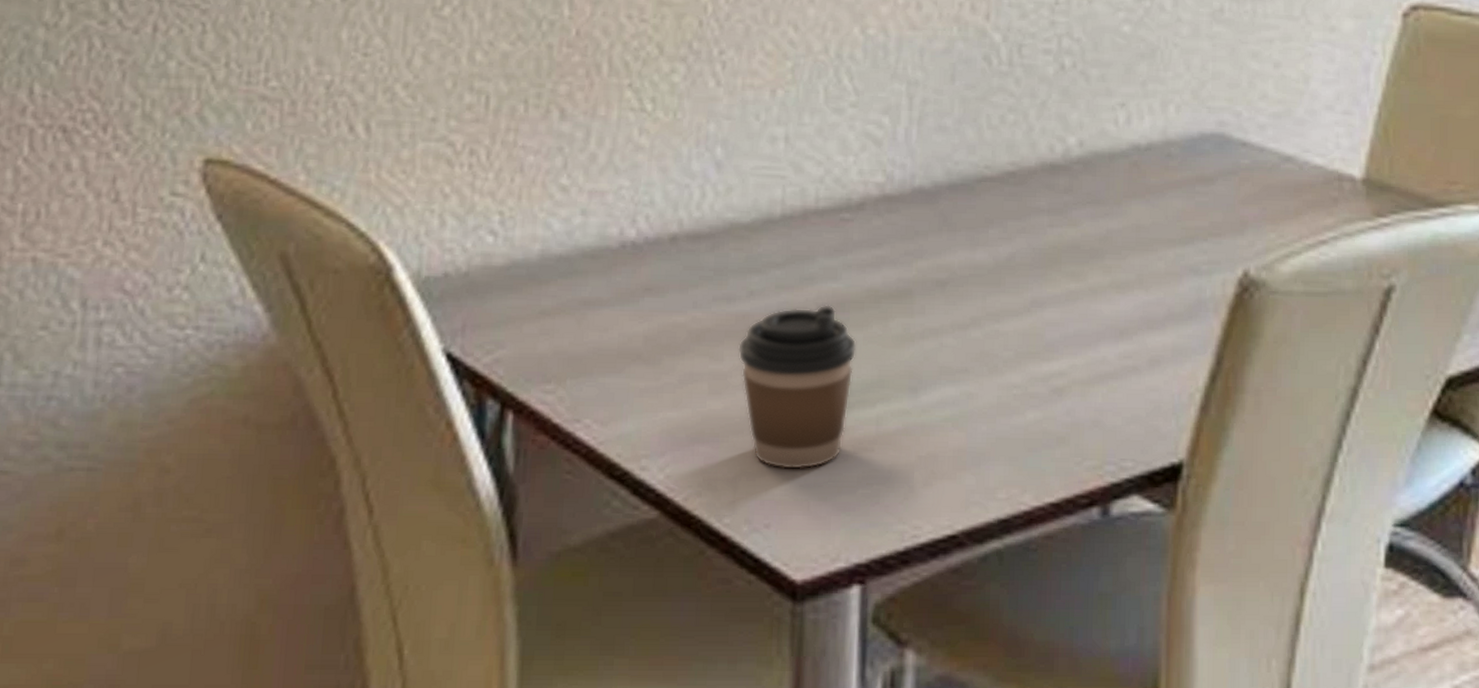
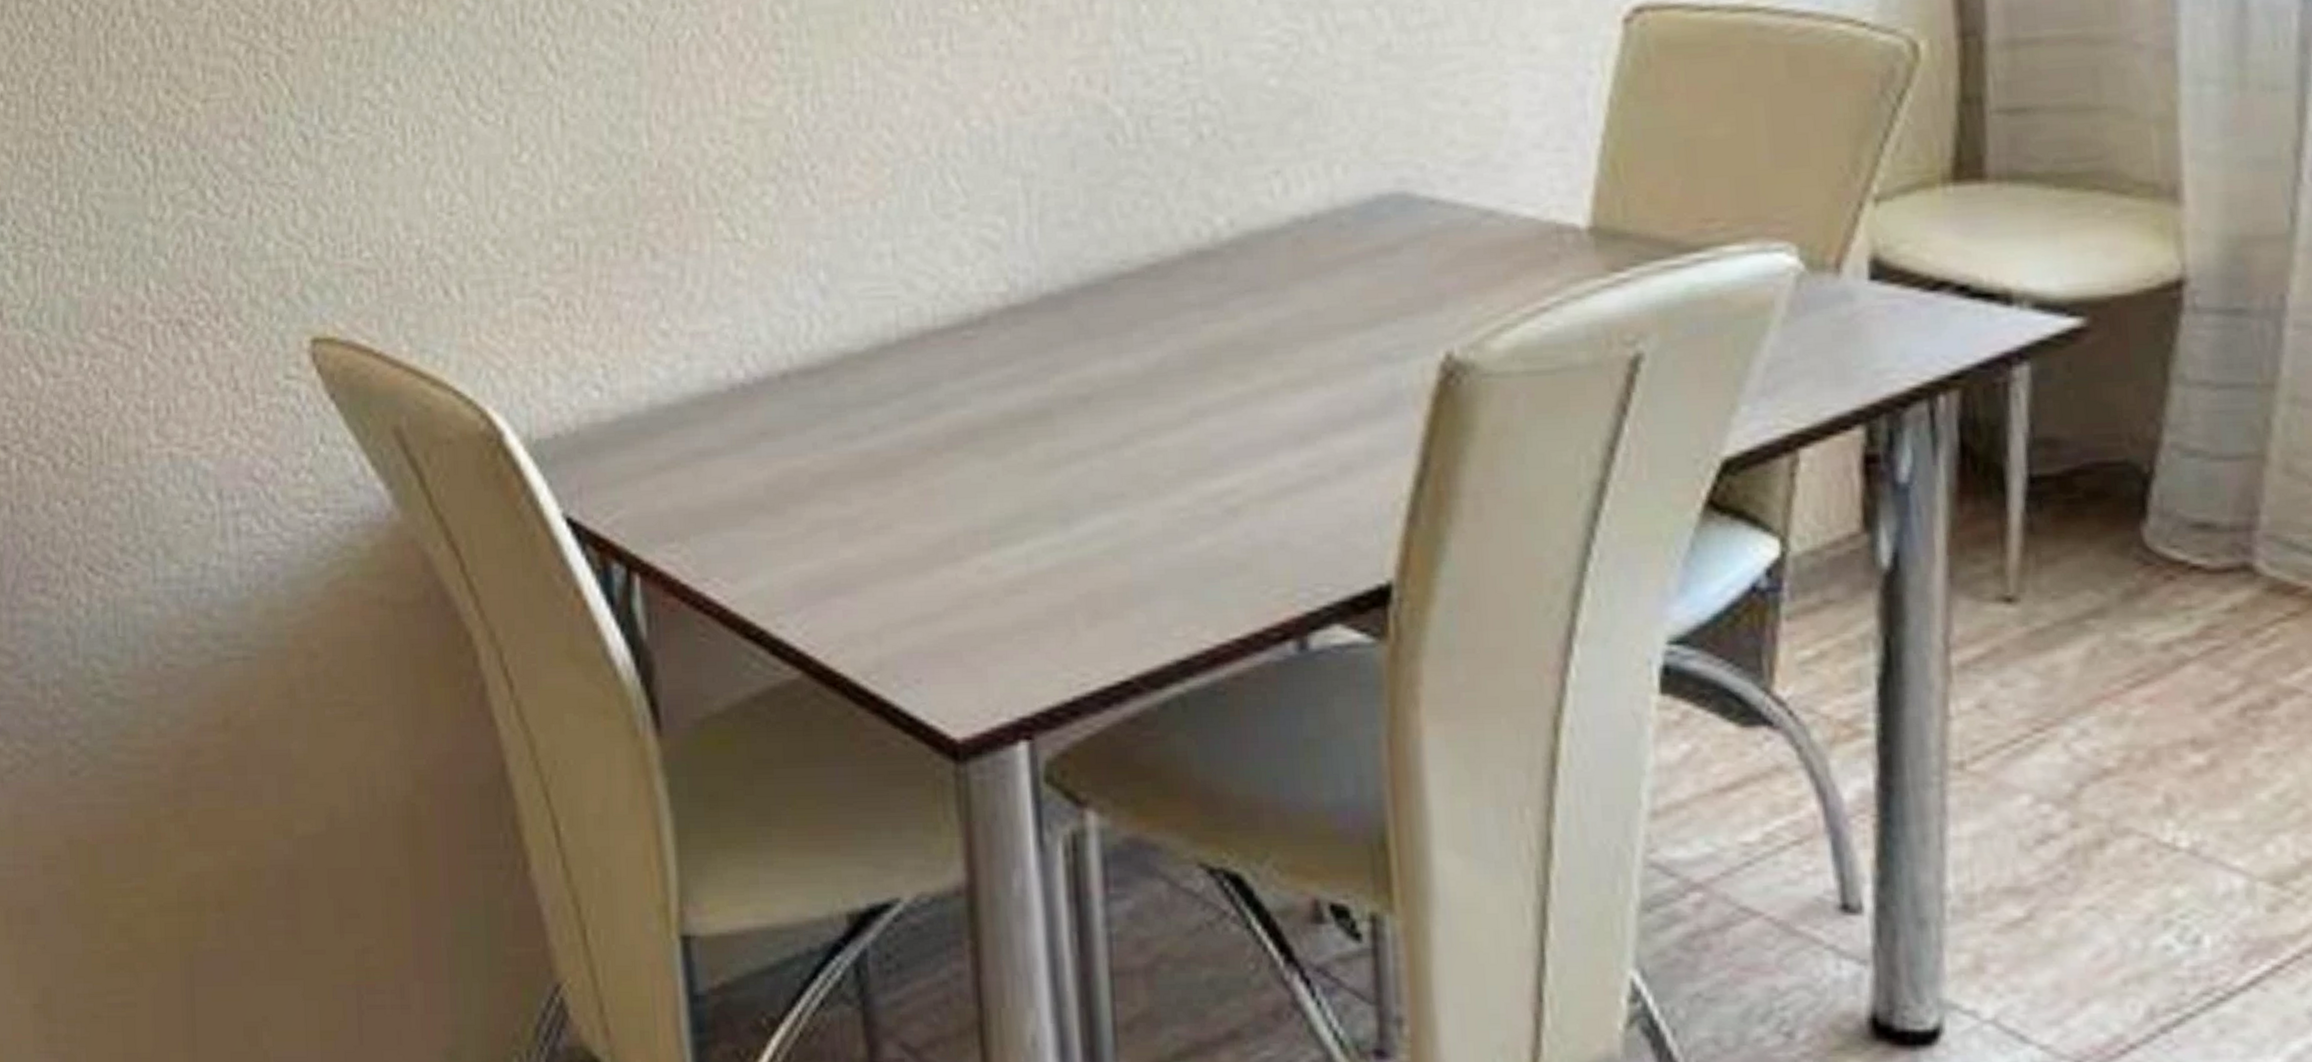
coffee cup: present [738,305,857,470] -> none [866,434,996,619]

